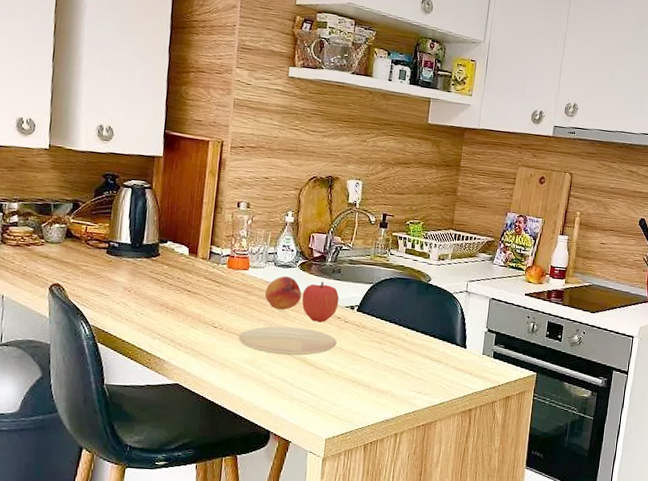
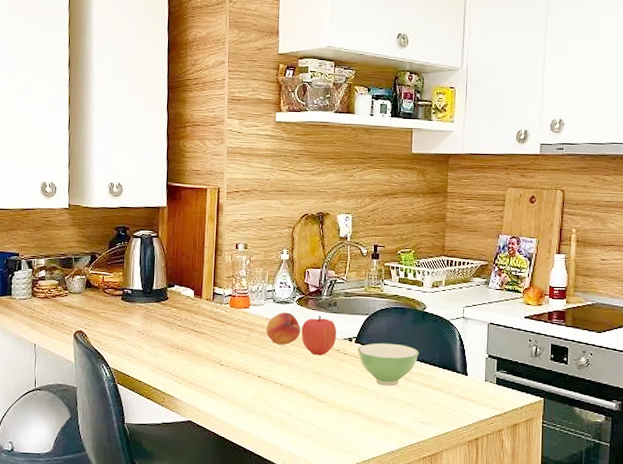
plate: present [238,326,337,356] -> none [243,361,338,390]
bowl: none [359,312,421,356] -> present [358,342,420,386]

